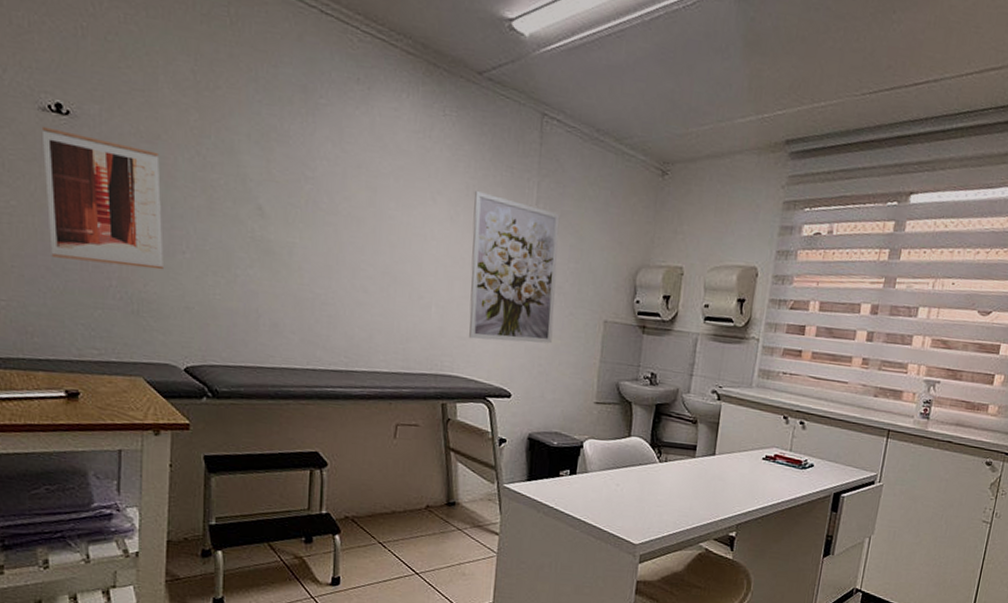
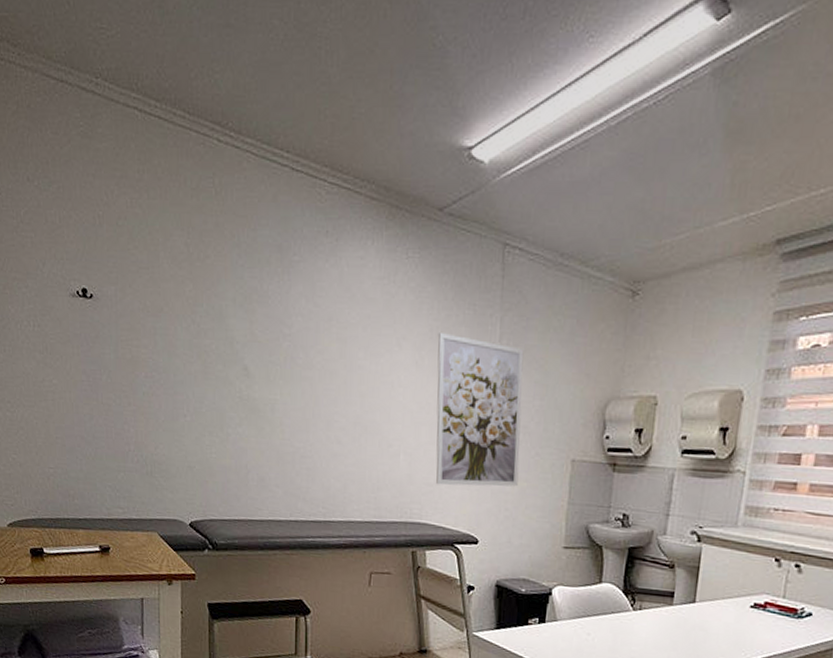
wall art: present [41,126,164,270] -> none [72,311,169,433]

